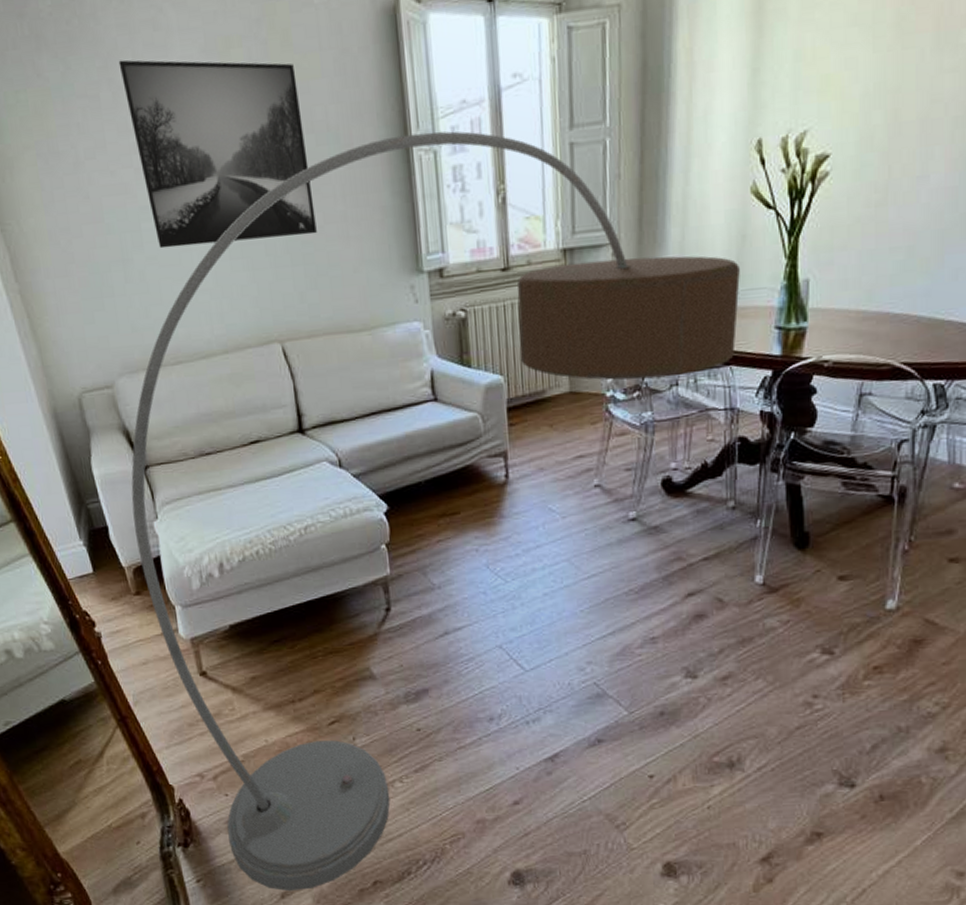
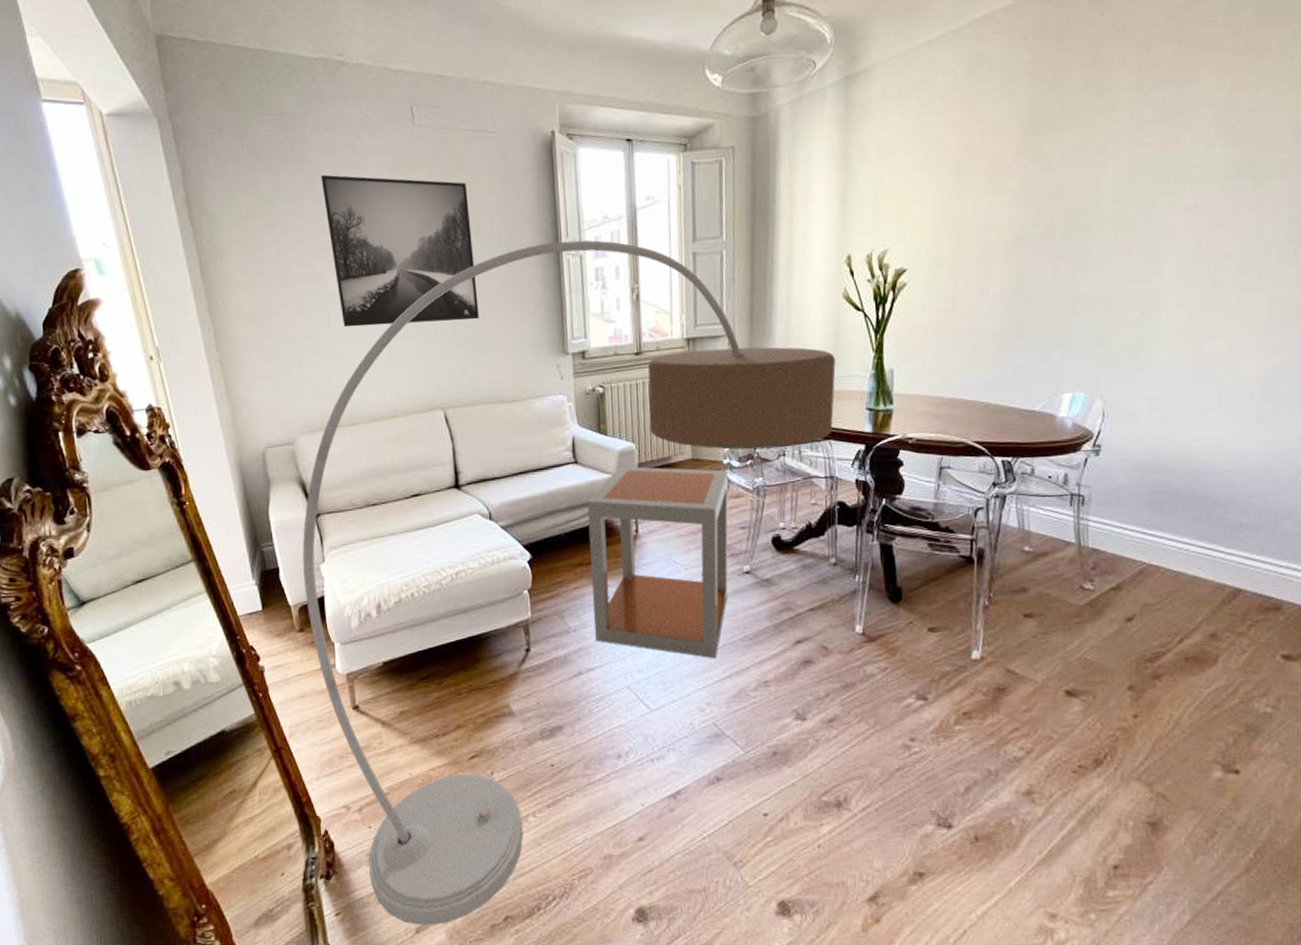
side table: none [449,402,612,615] -> present [586,466,729,659]

